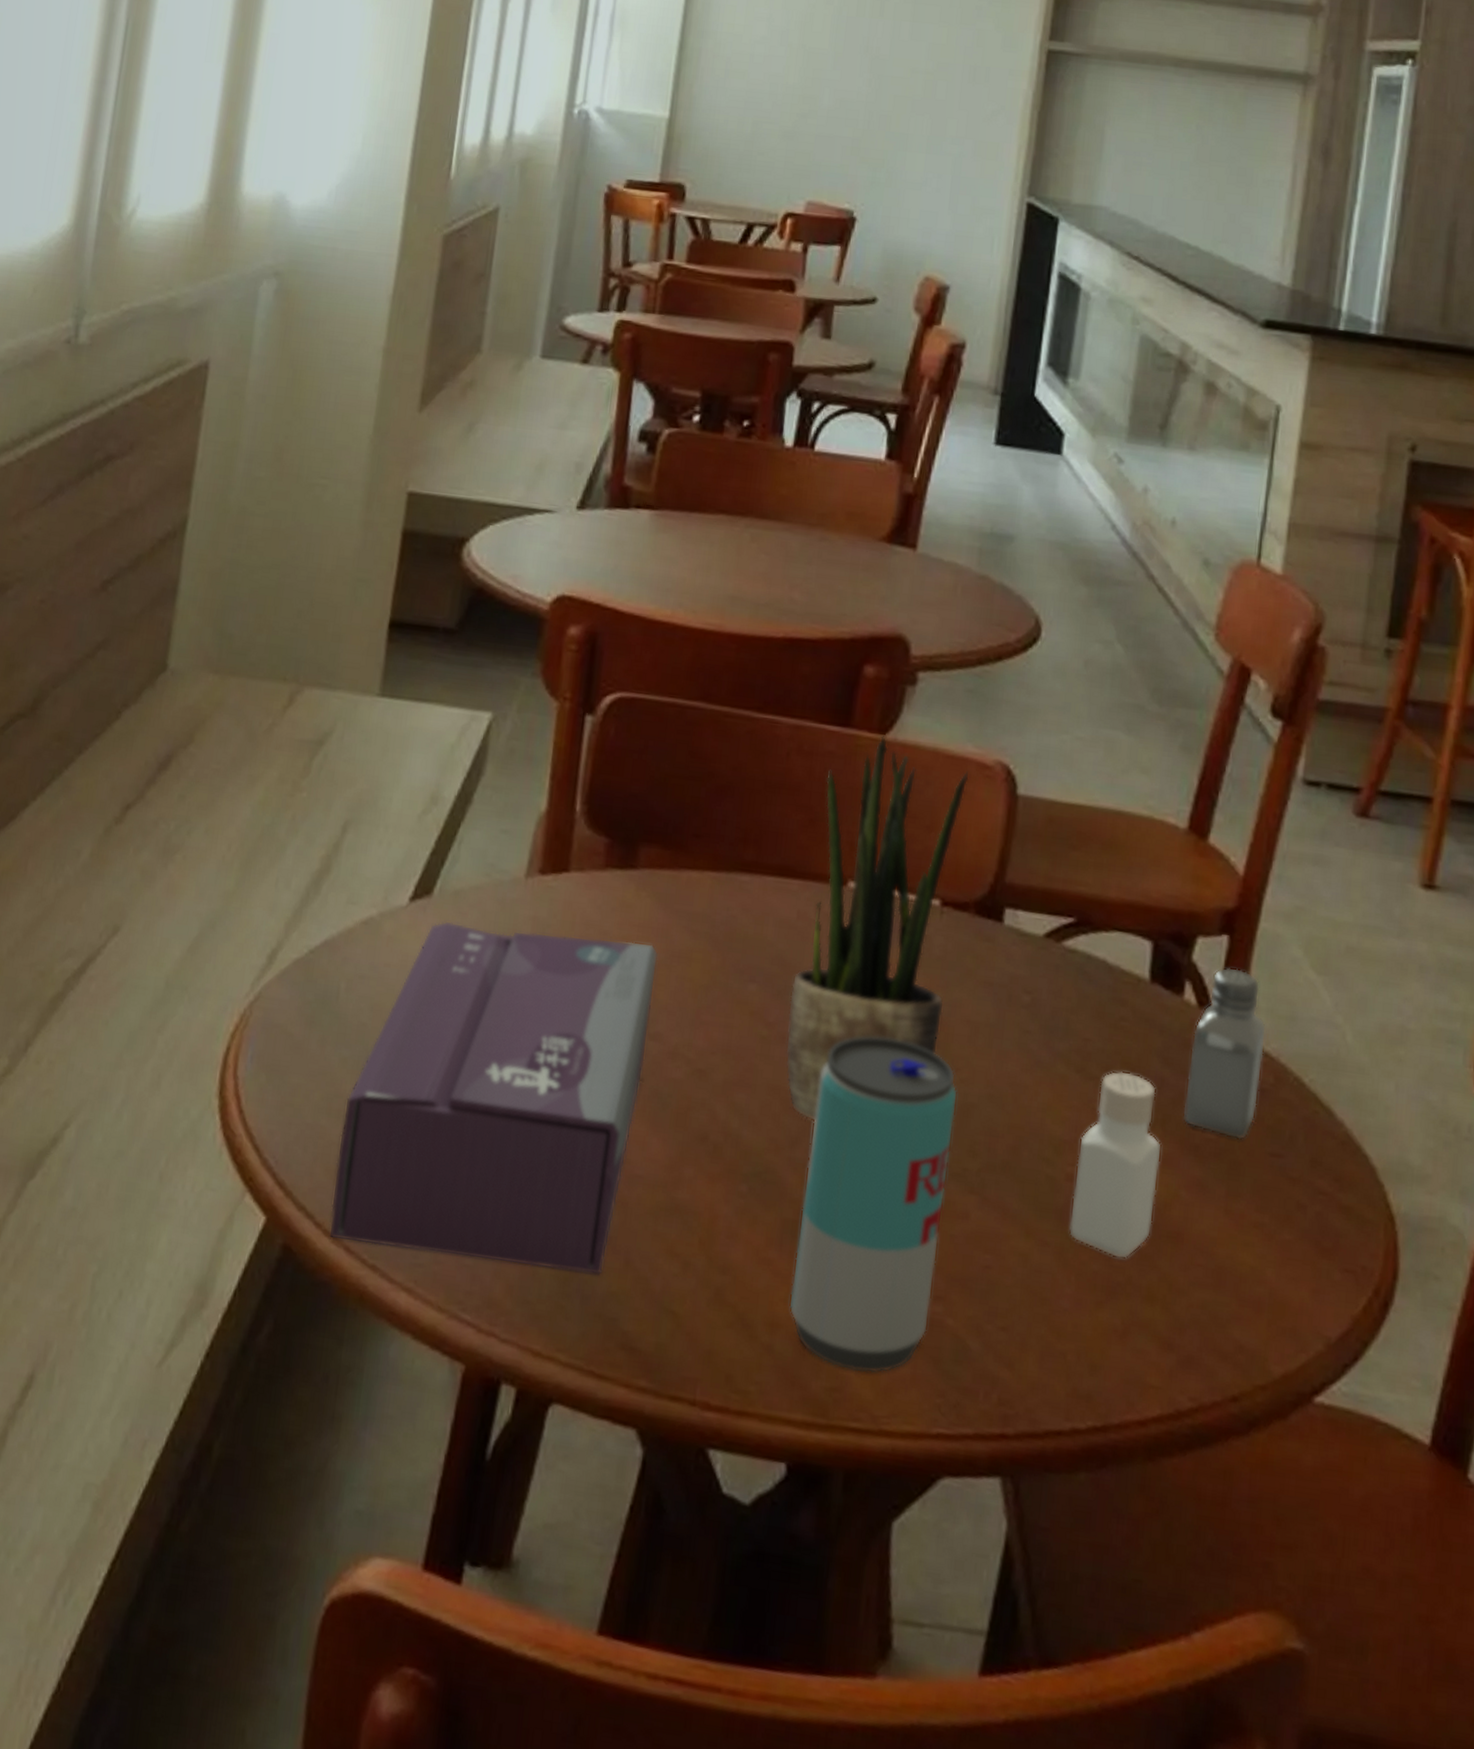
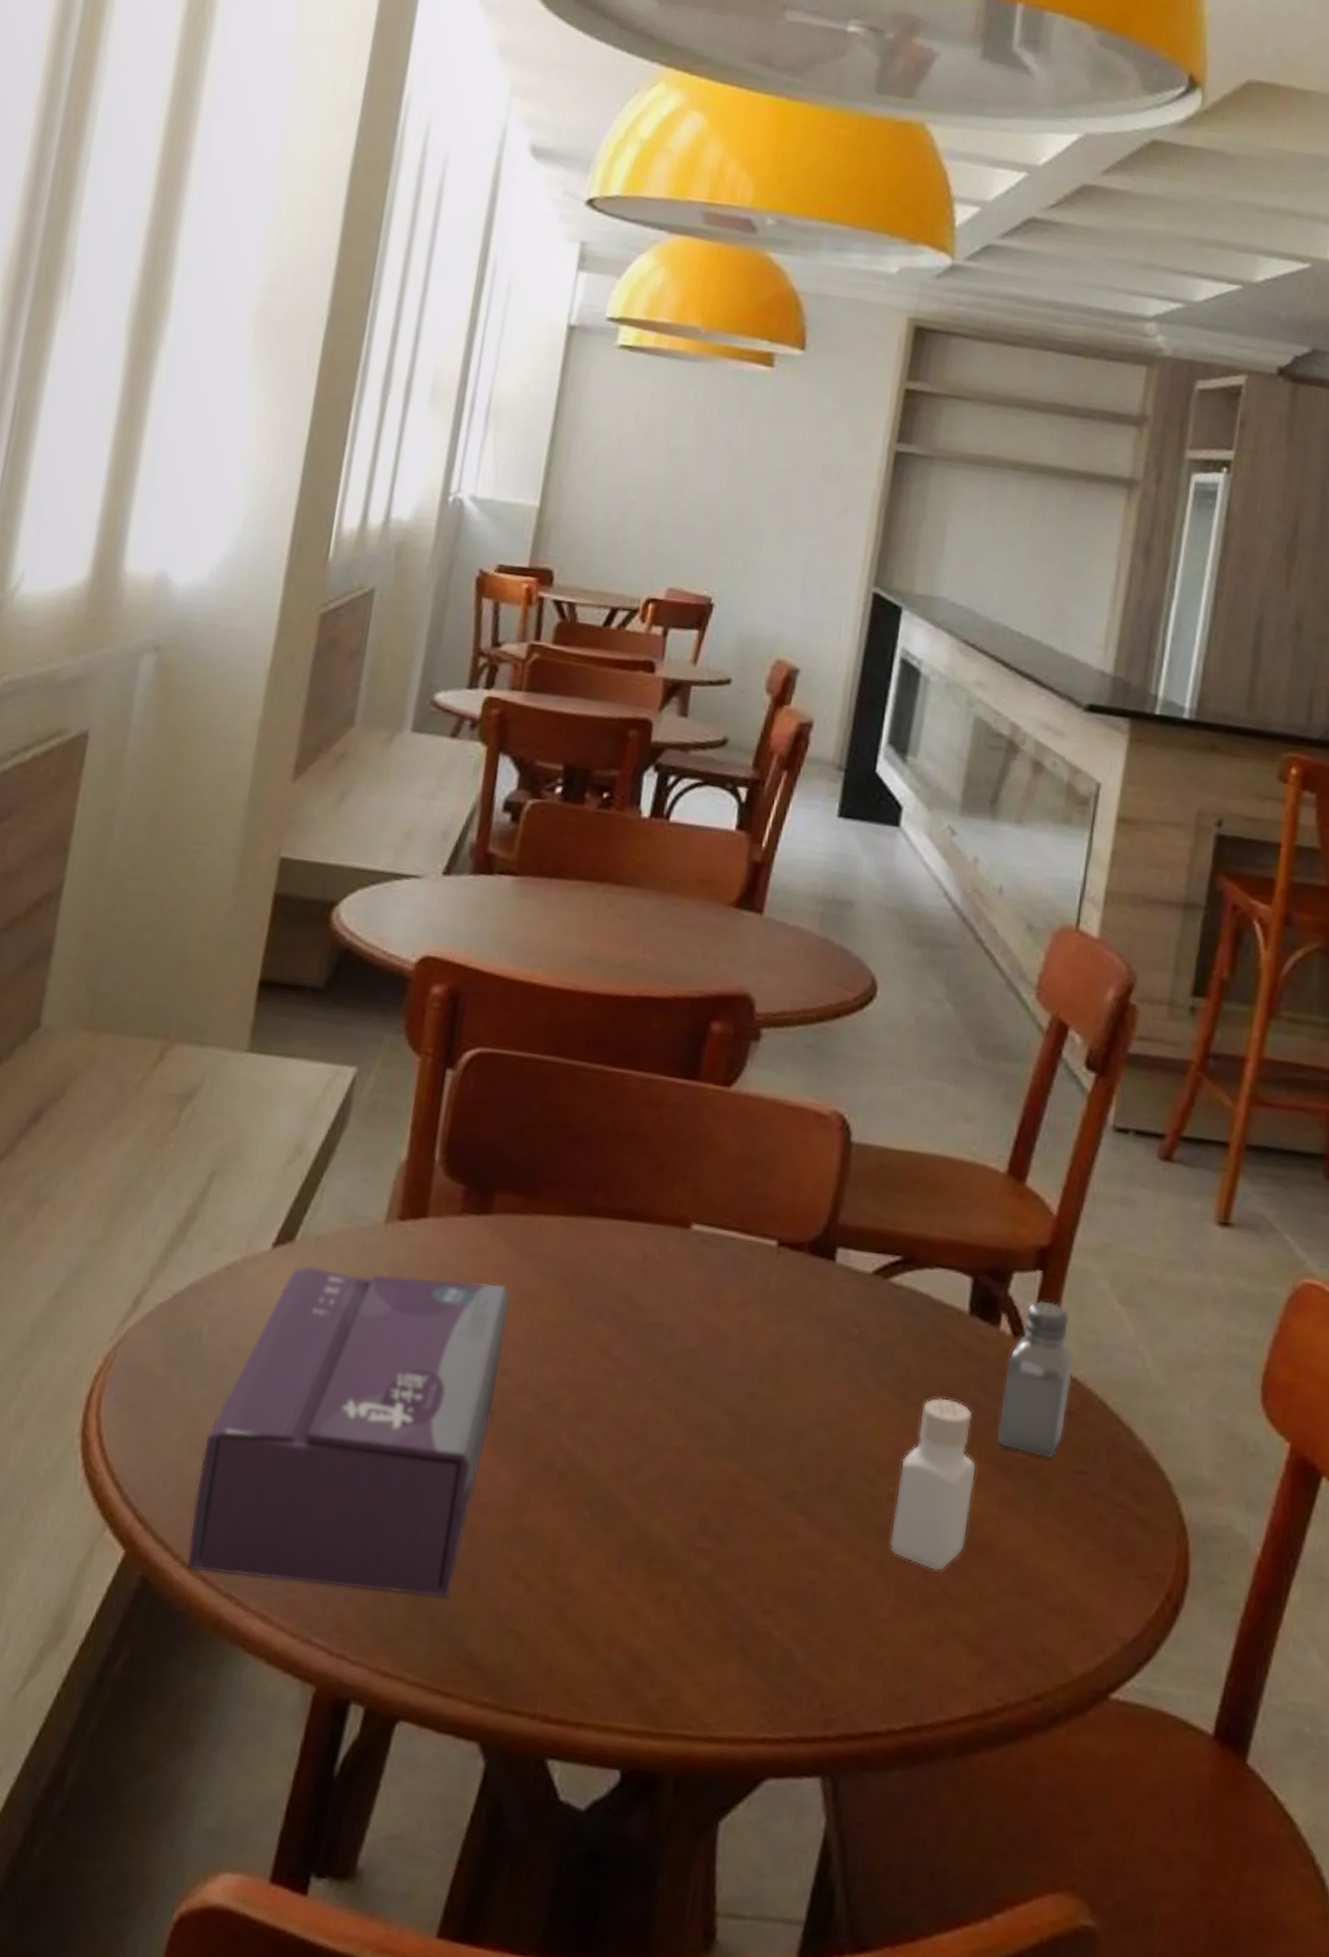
potted plant: present [785,736,969,1122] -> none [629,1088,807,1450]
beverage can: present [789,1036,958,1374] -> none [627,1369,790,1684]

